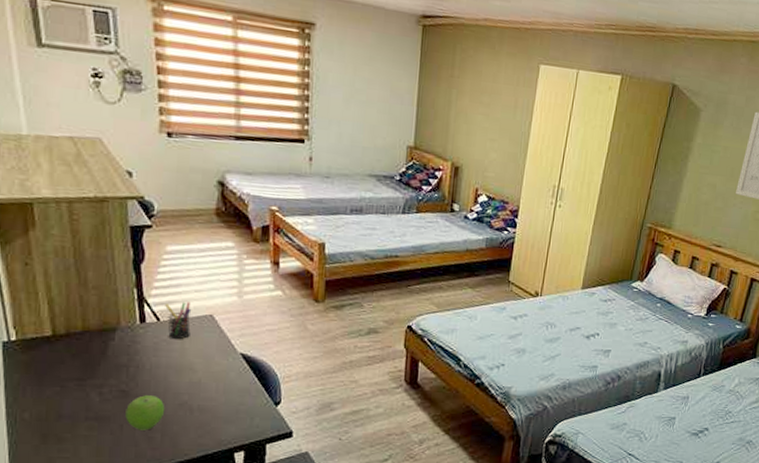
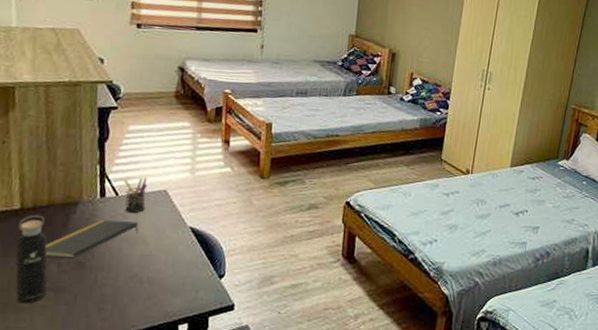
water bottle: none [51,341,90,434] -> present [15,214,48,304]
notepad: none [84,346,184,387] -> present [45,220,139,259]
fruit: present [125,395,165,431] -> none [80,267,117,302]

